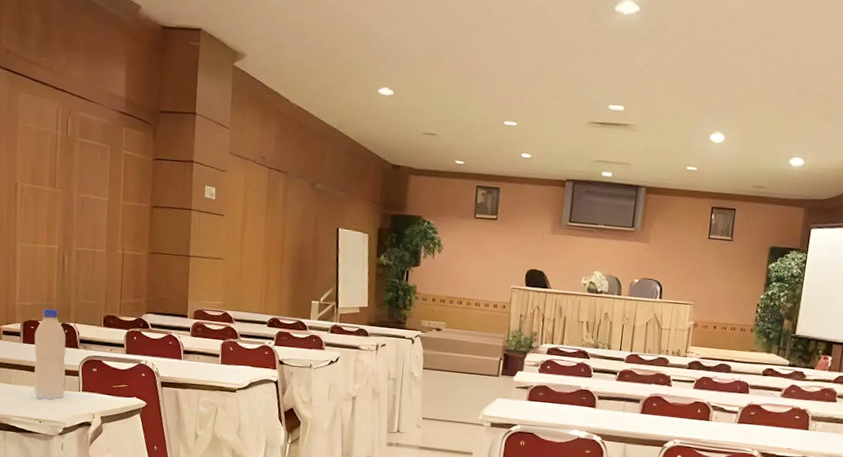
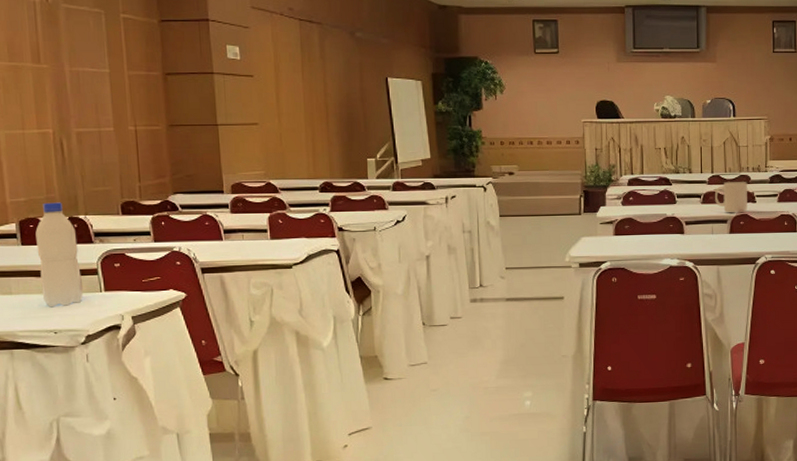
cup: none [630,362,665,395] -> present [715,182,747,213]

